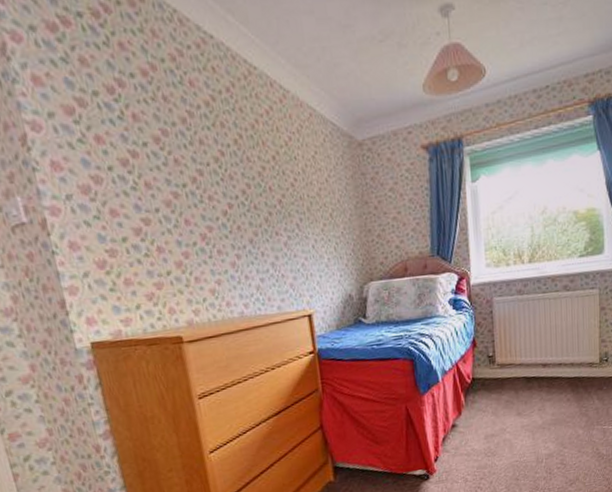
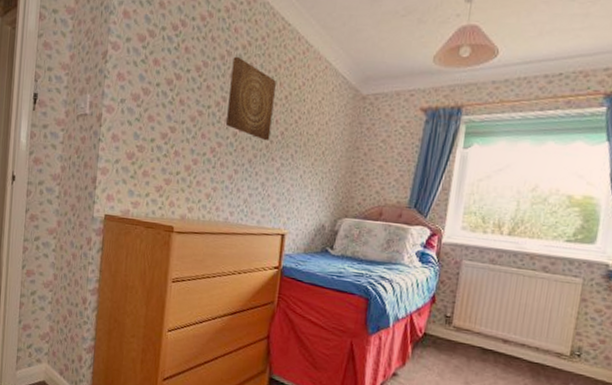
wall art: none [197,116,268,214] -> present [226,56,276,141]

